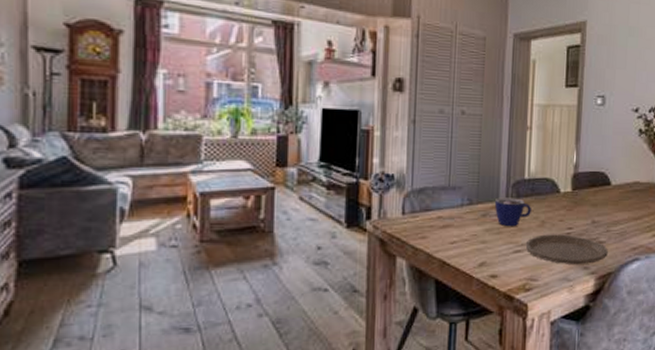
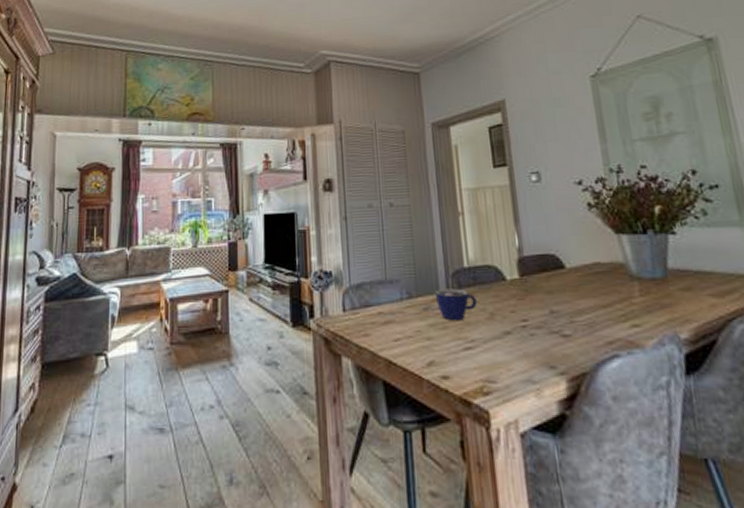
plate: present [525,234,608,265] -> none [475,327,577,364]

